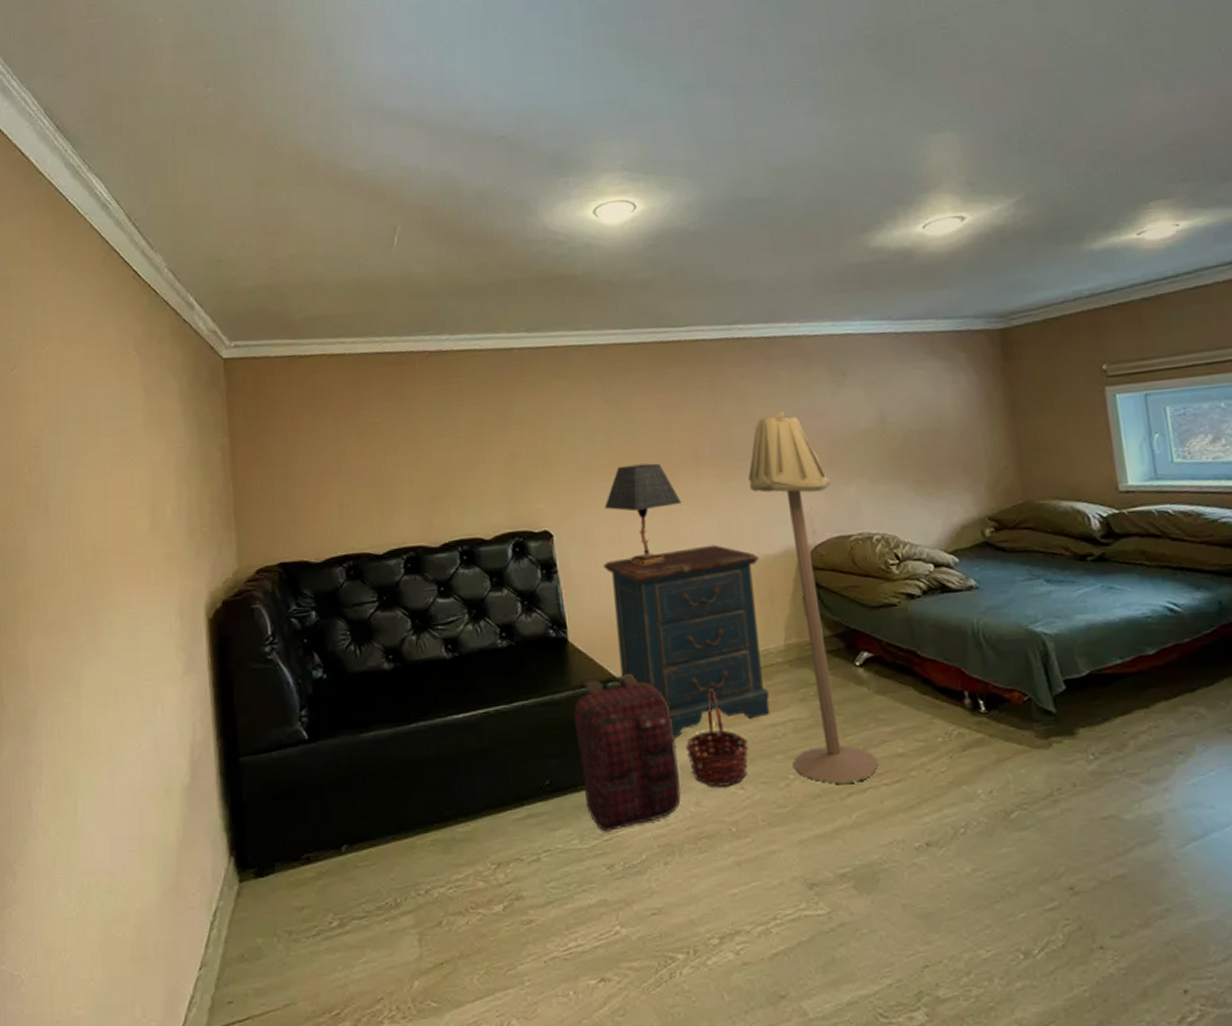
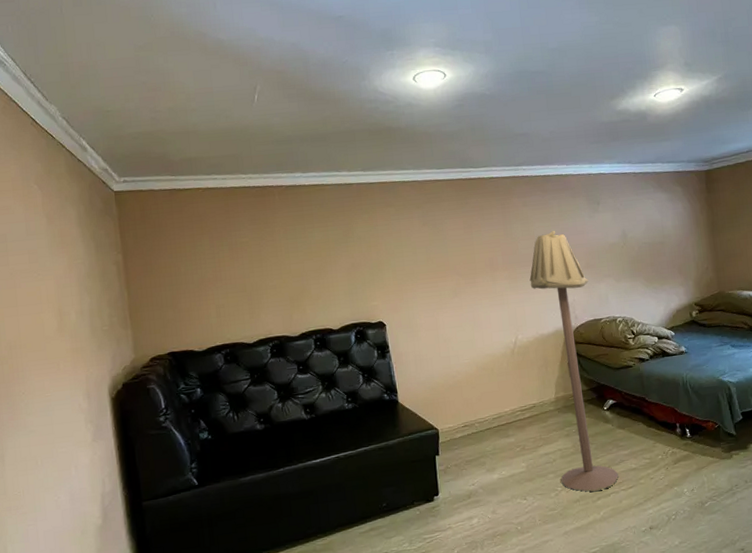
backpack: present [574,674,681,832] -> none [403,424,482,536]
table lamp: present [604,463,682,565] -> none [424,269,482,344]
dresser: present [604,544,771,738] -> none [424,328,545,467]
basket: present [685,687,749,787] -> none [485,430,530,500]

